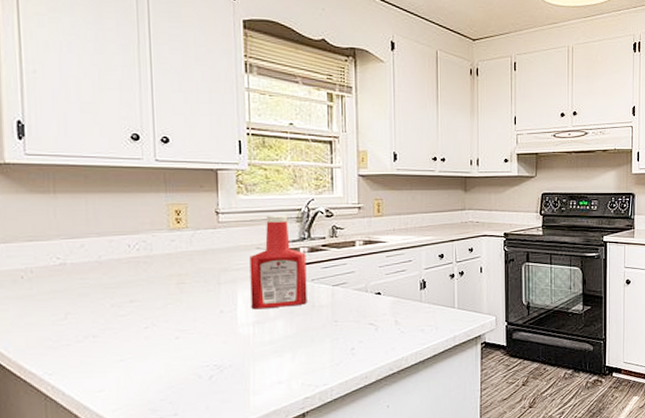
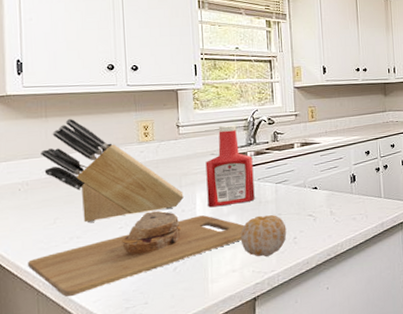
cutting board: none [33,310,294,404] -> present [28,210,245,297]
knife block: none [48,196,223,320] -> present [41,118,184,223]
fruit: none [289,321,343,368] -> present [240,215,287,257]

